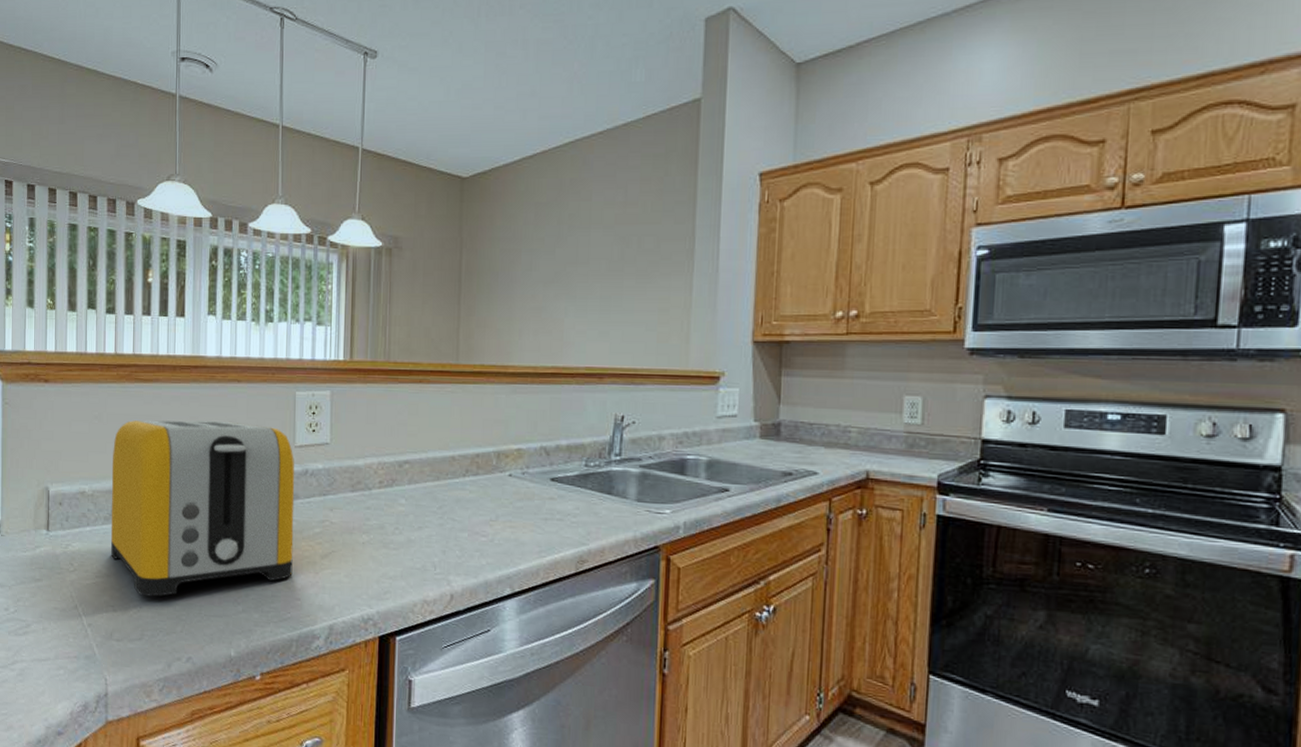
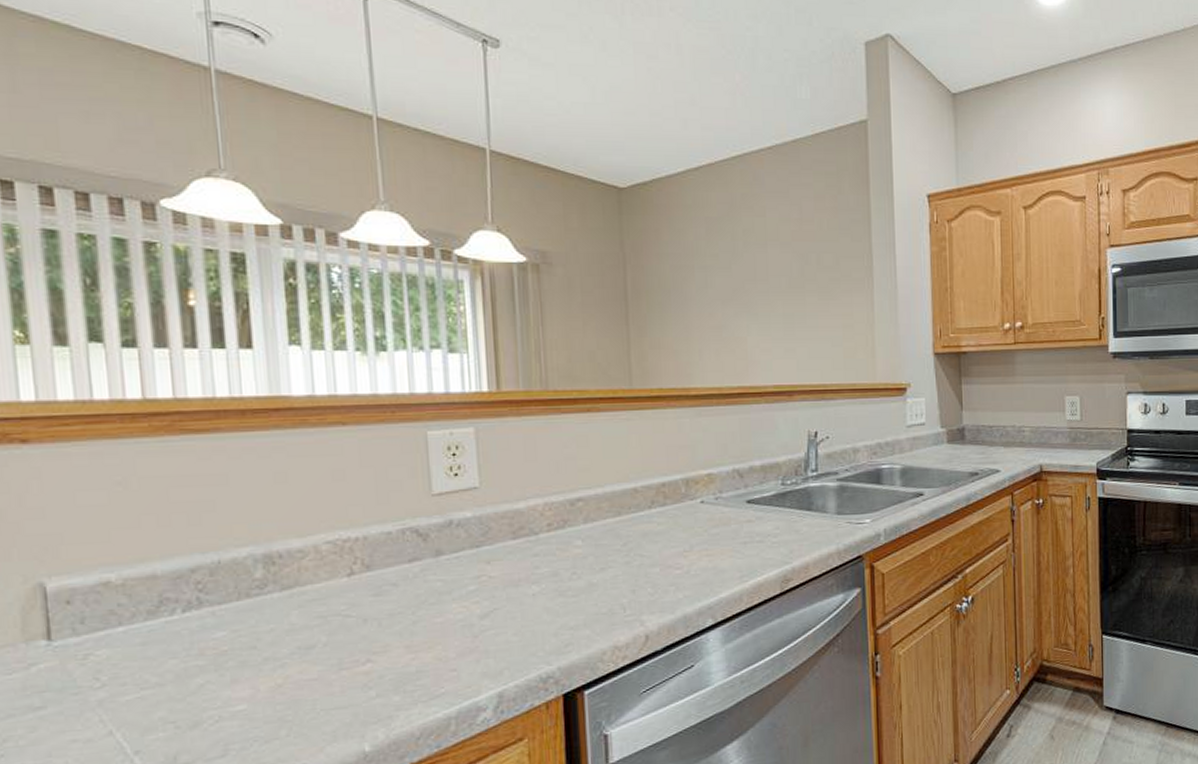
toaster: present [111,420,295,597] -> none [152,473,443,702]

